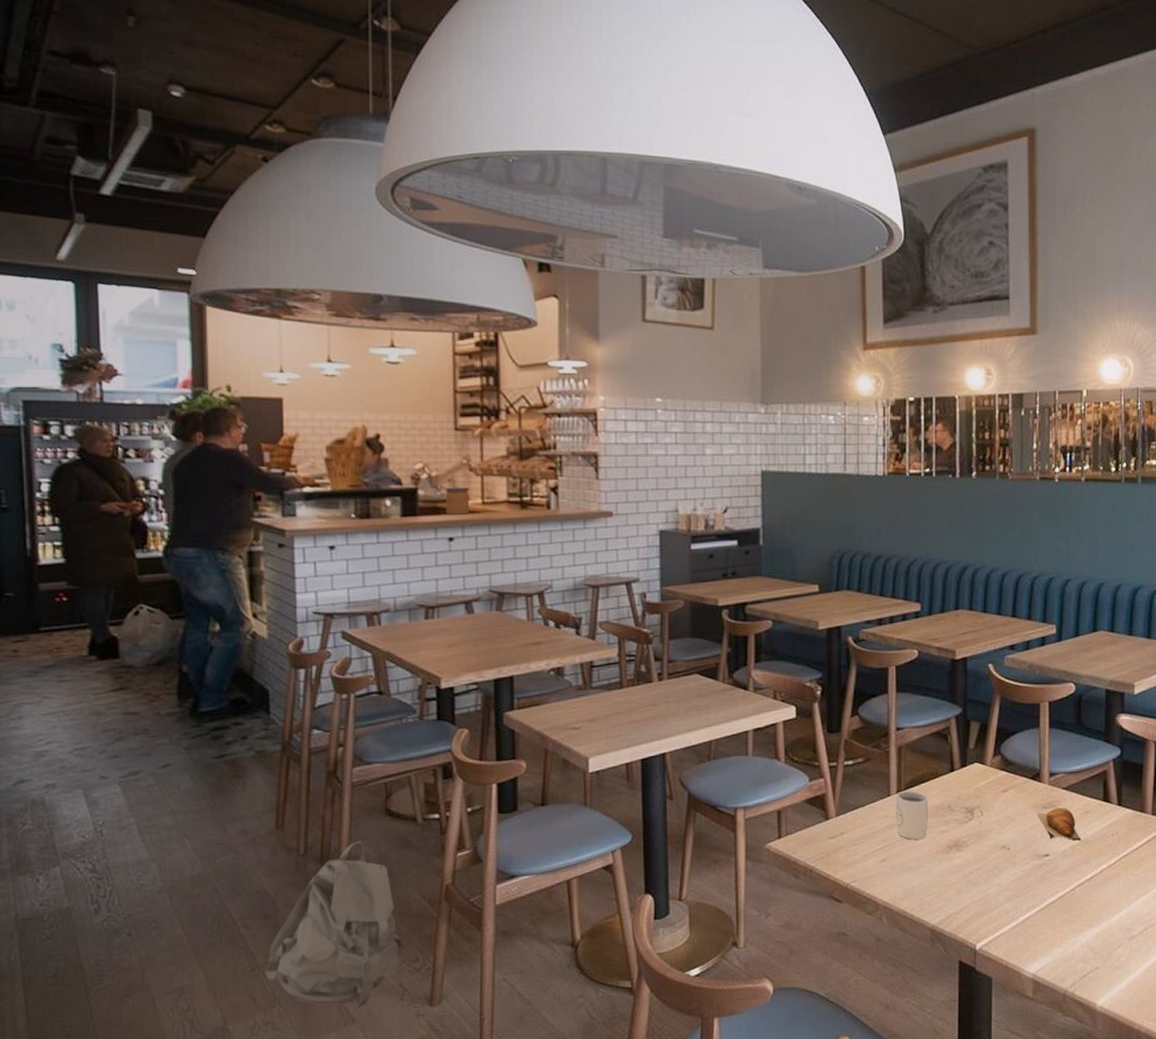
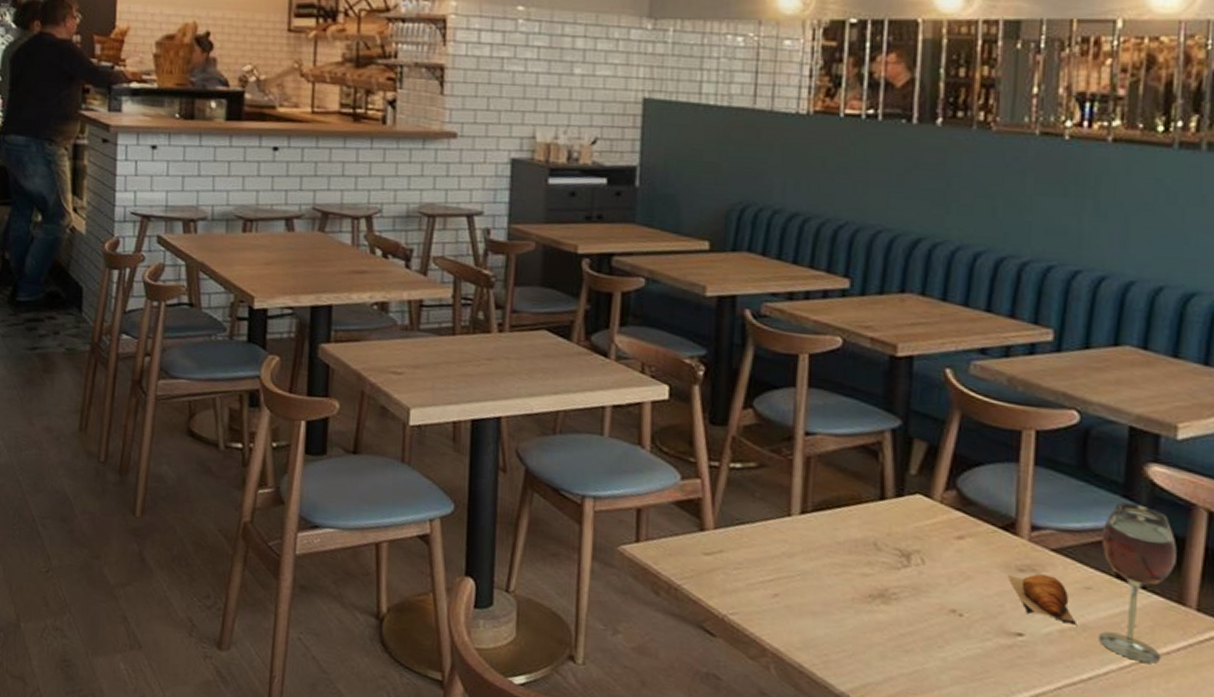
backpack: present [265,841,401,1007] -> none [58,458,194,634]
jar: present [445,487,469,516] -> none [273,92,299,125]
mug: present [896,790,929,840] -> none [796,512,845,579]
wineglass: none [1093,745,1138,859] -> present [1098,502,1177,663]

